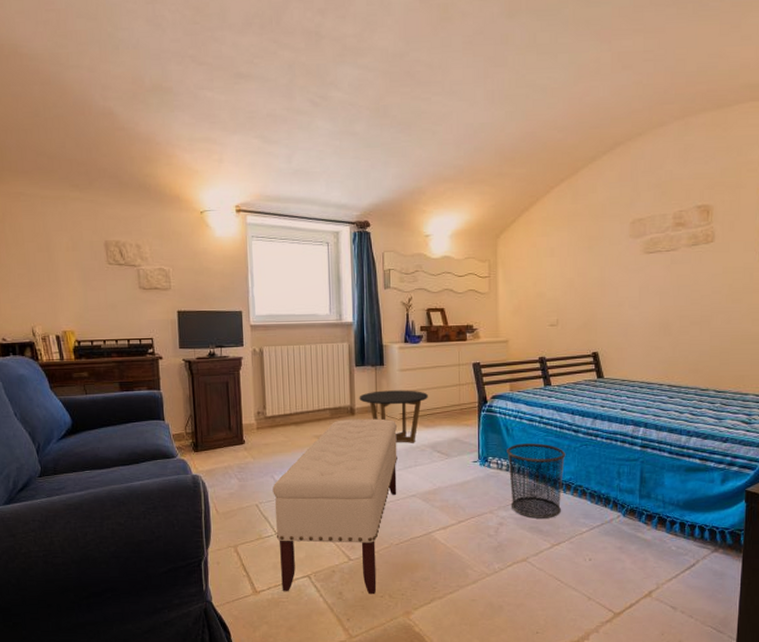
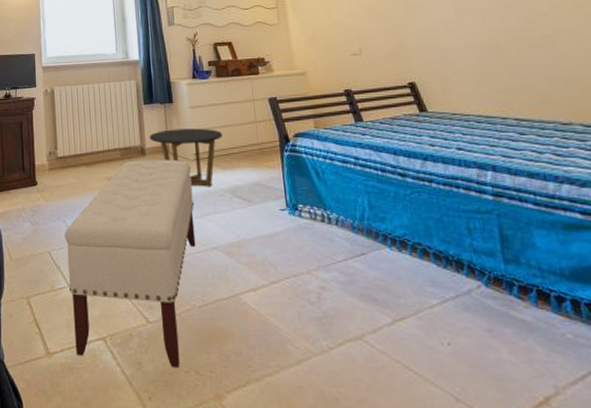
waste bin: present [507,443,566,518] -> none [319,189,399,284]

